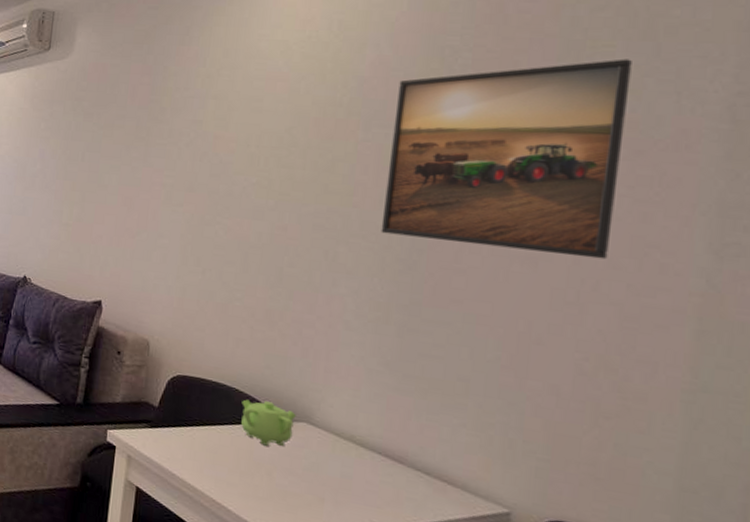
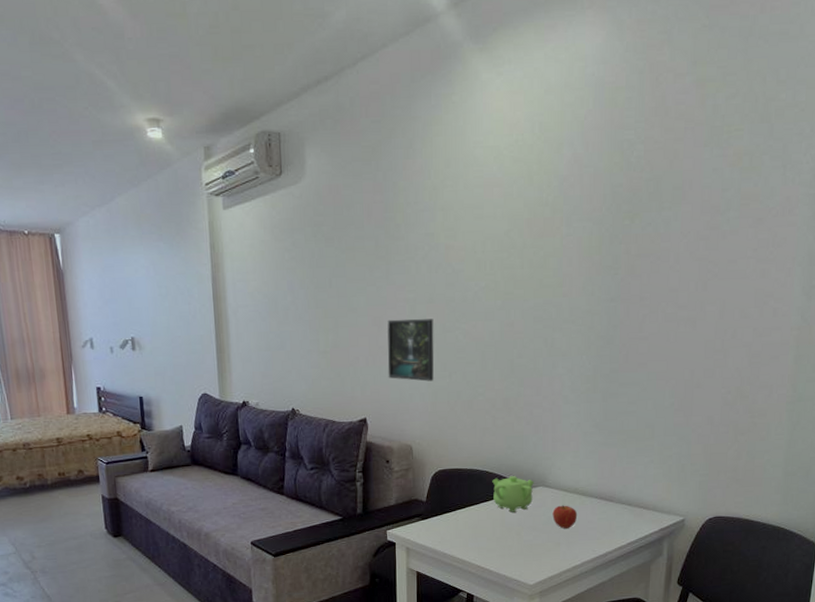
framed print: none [132,202,192,275] -> present [387,319,434,382]
fruit: none [317,451,352,484] -> present [552,505,578,529]
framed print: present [381,59,632,260] -> none [585,140,754,316]

